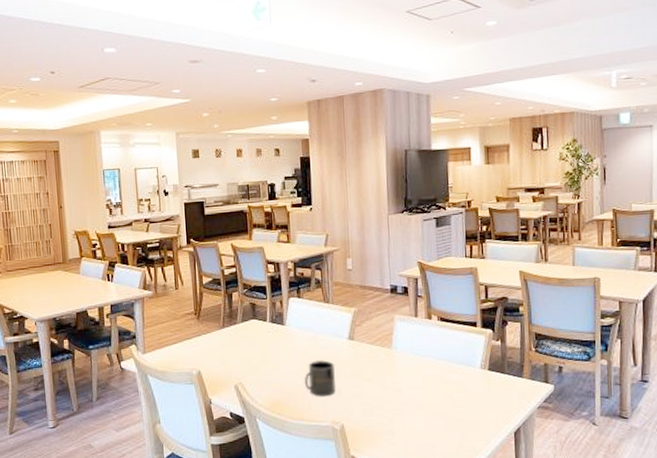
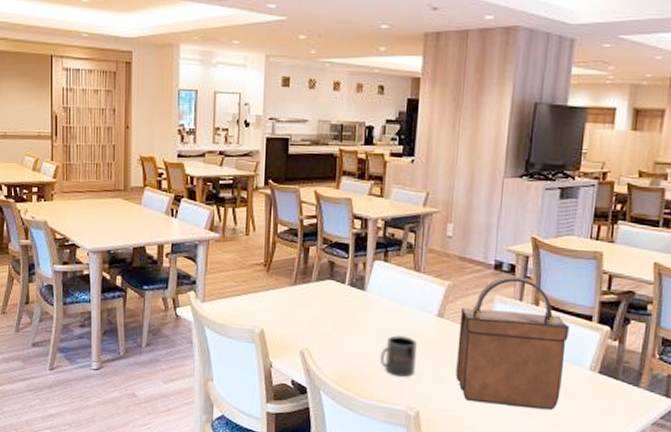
handbag: none [367,296,460,410] -> present [455,275,570,411]

